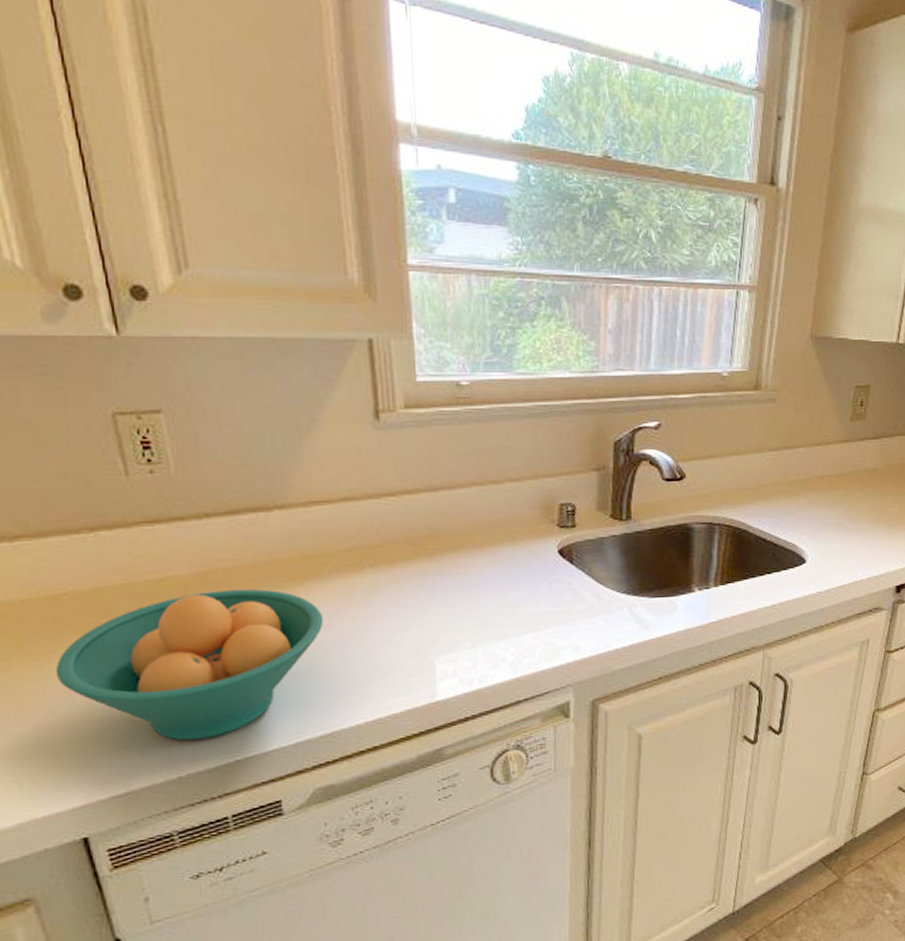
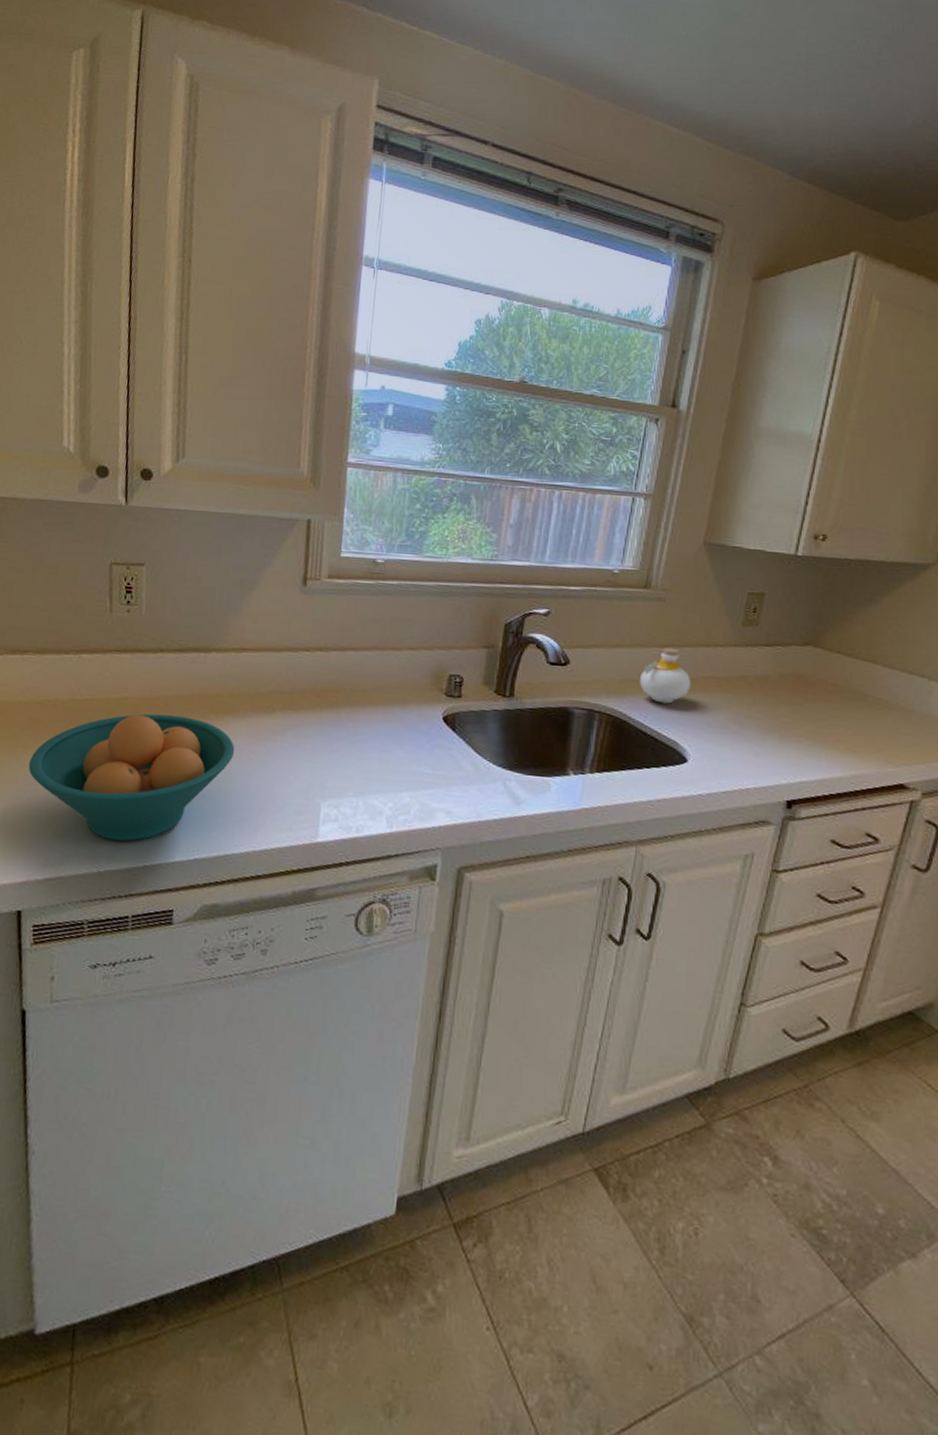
bottle: none [757,450,806,508] -> present [640,647,691,704]

